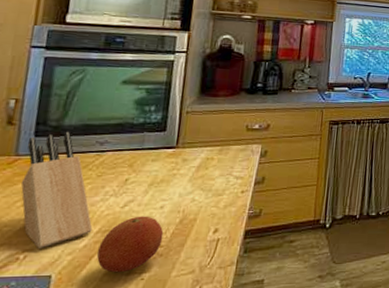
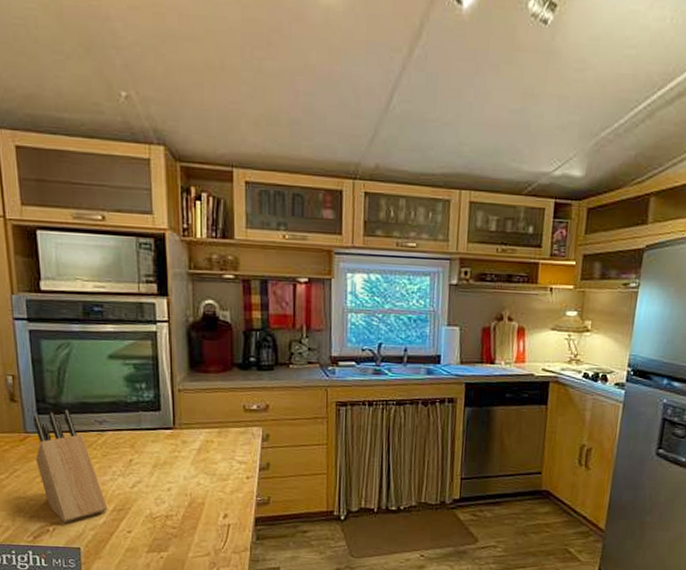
fruit: present [96,216,164,273] -> none [116,497,175,550]

